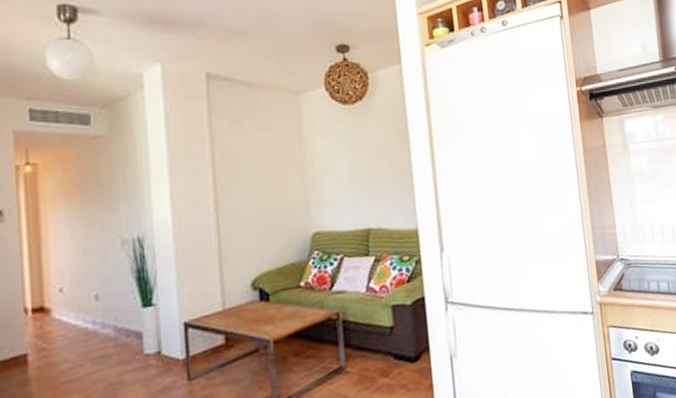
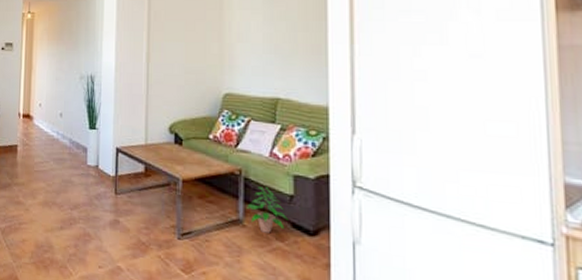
potted plant: none [348,324,390,374] -> present [247,187,288,233]

